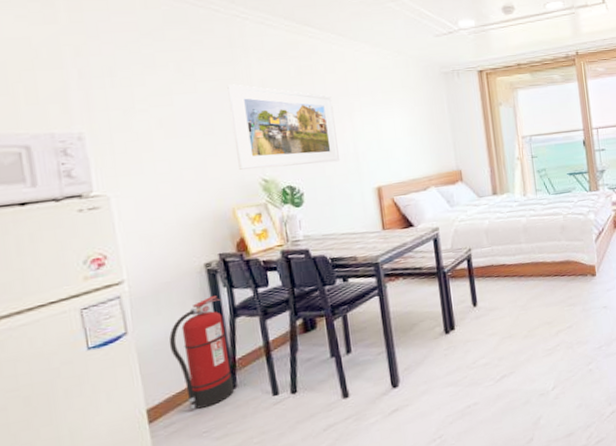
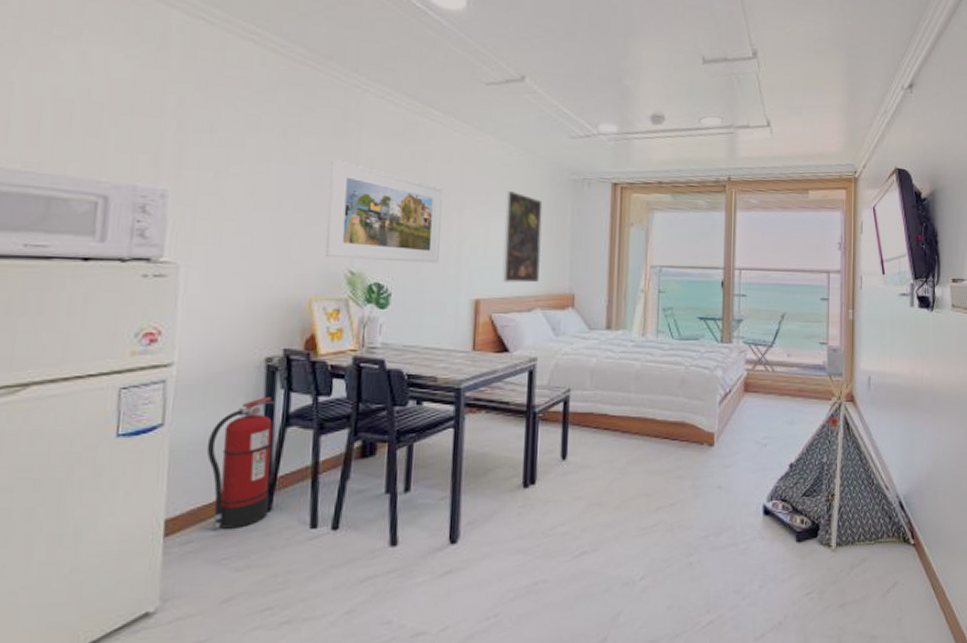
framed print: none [386,89,429,170] -> present [501,190,543,284]

